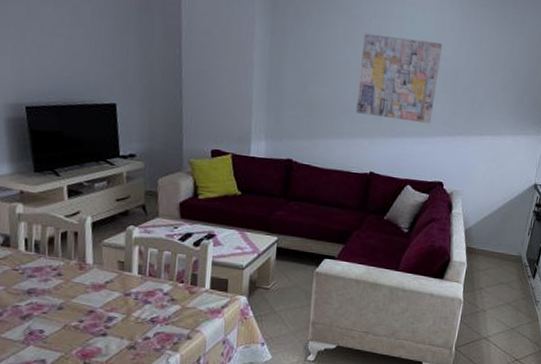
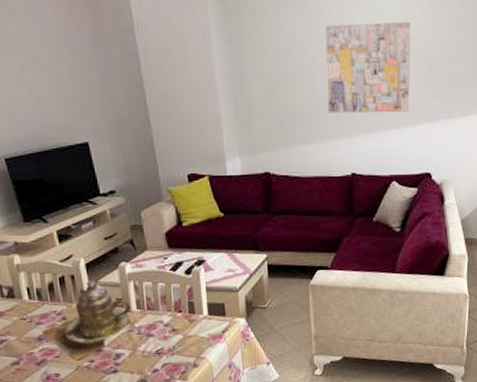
teapot: none [32,240,137,319] -> present [41,281,138,361]

